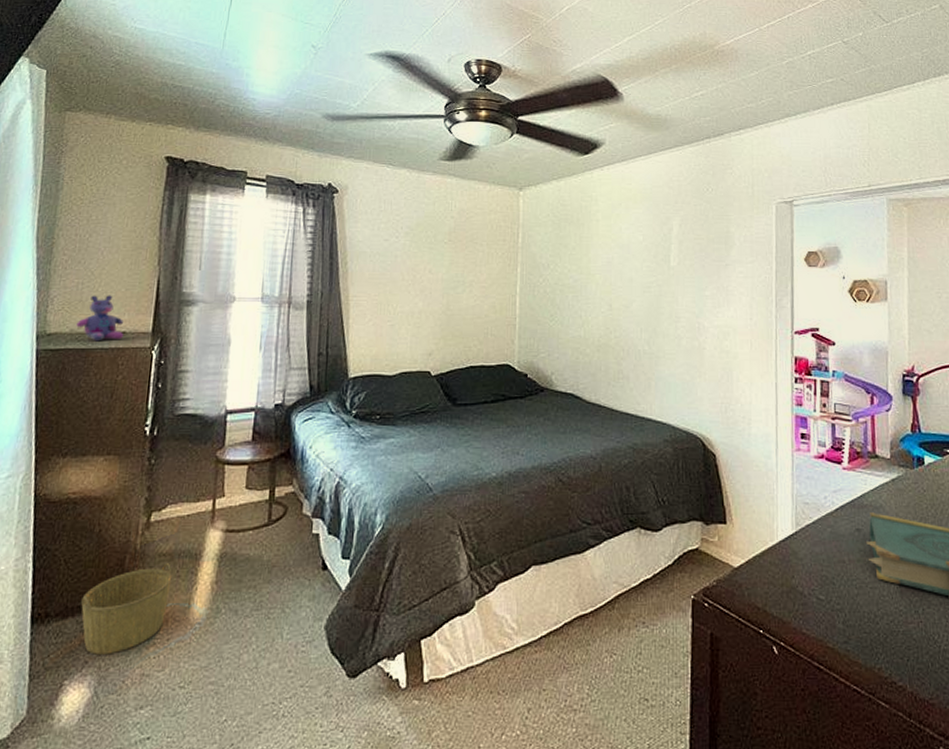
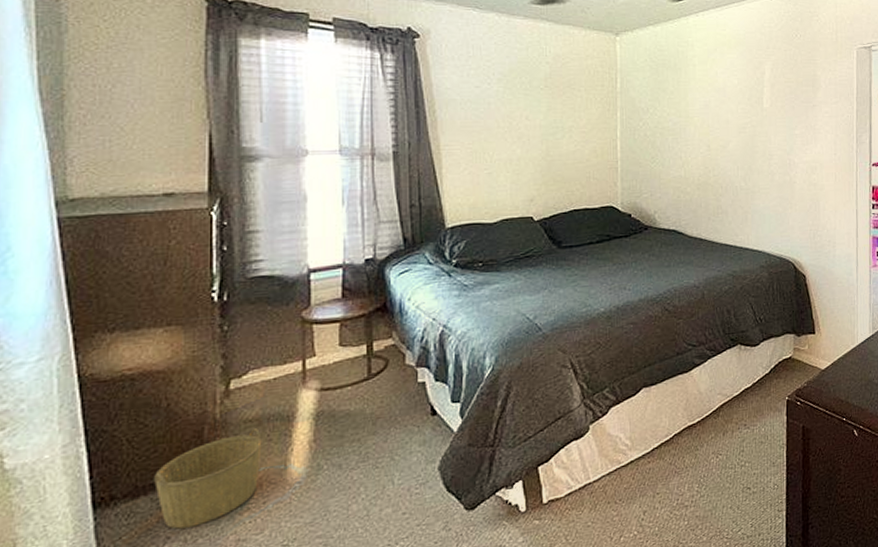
toy: present [76,295,124,342] -> none [108,153,173,205]

